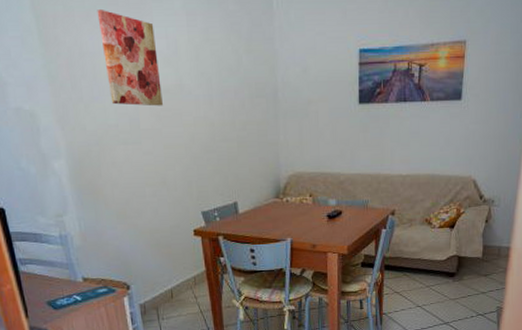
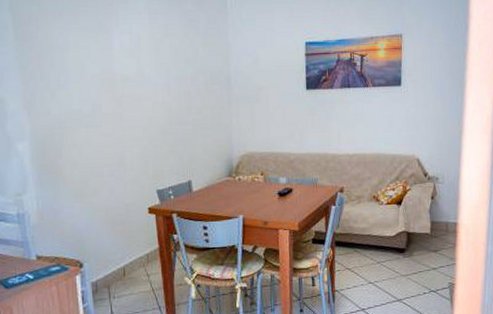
wall art: present [97,10,163,106] -> none [68,10,124,93]

